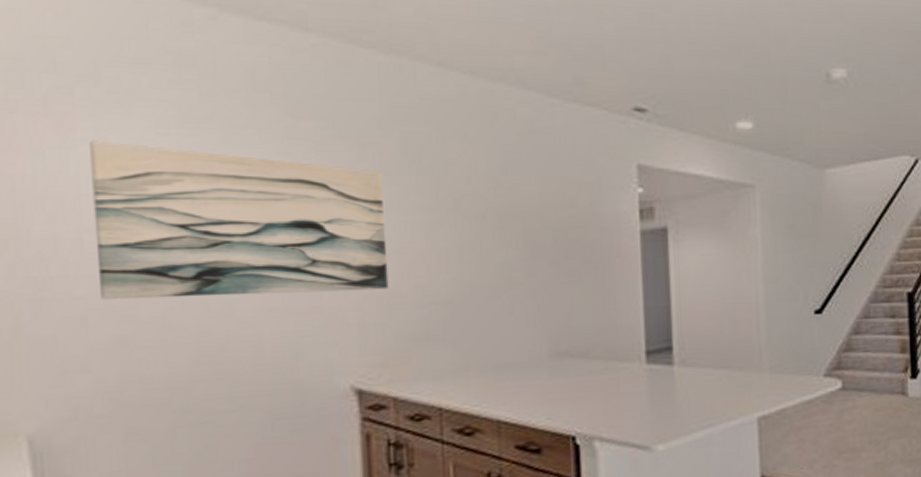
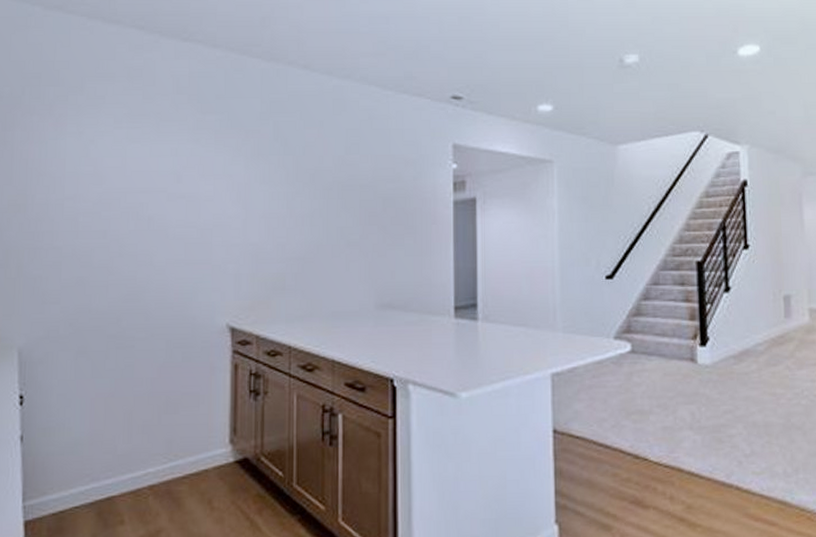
wall art: present [90,141,389,300] -> none [71,133,259,250]

